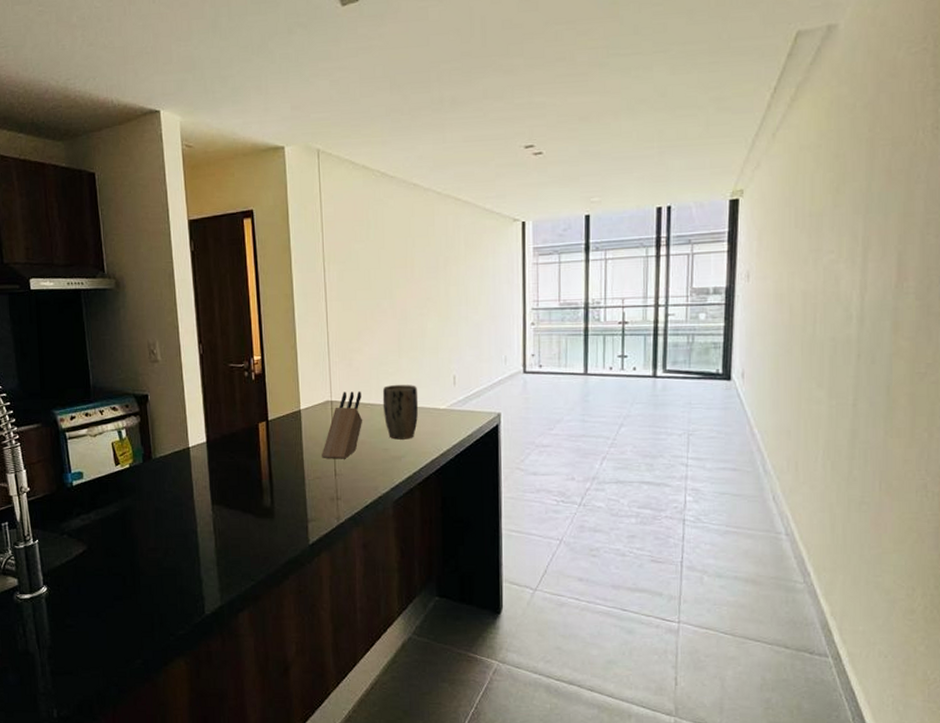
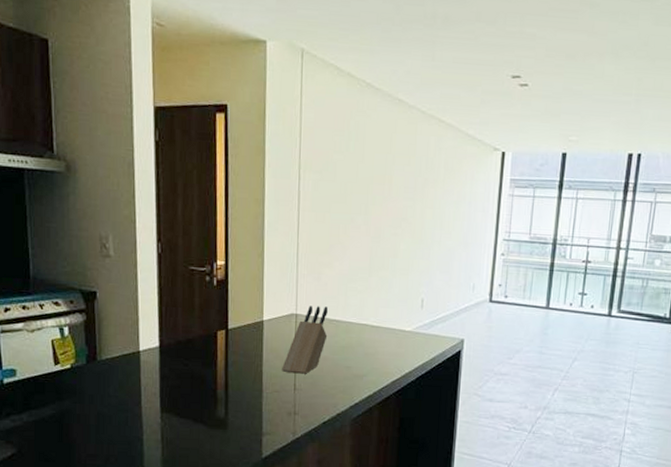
plant pot: present [382,384,419,440] -> none [348,302,386,359]

